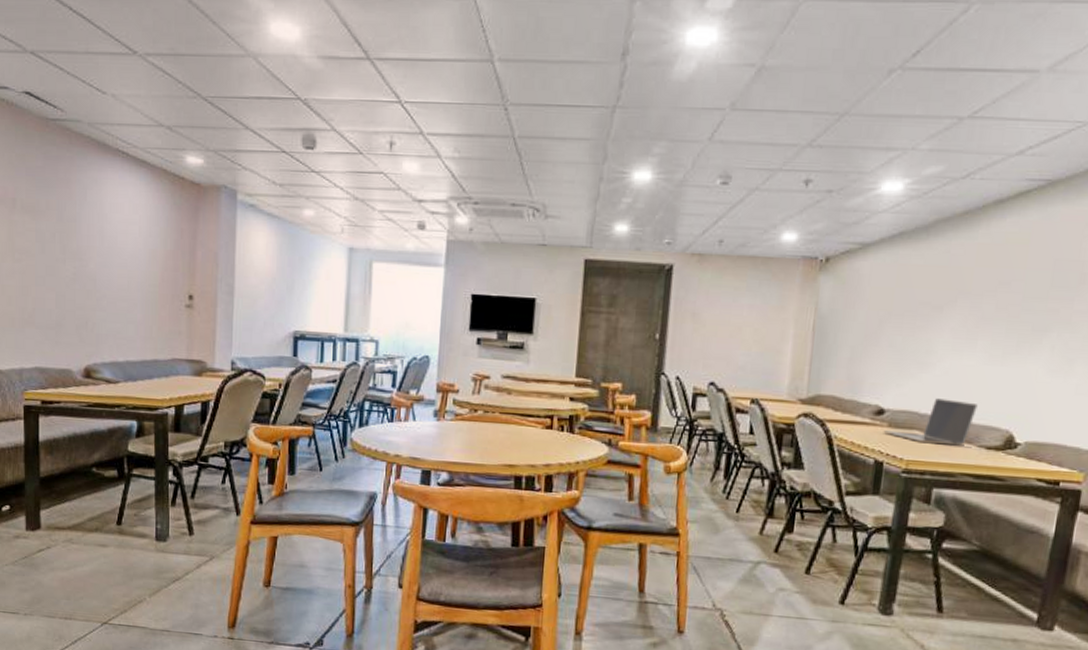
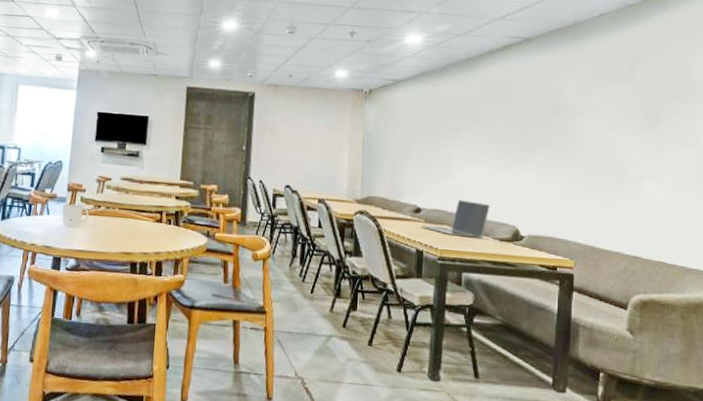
mug: none [430,408,464,435] -> present [61,204,90,227]

